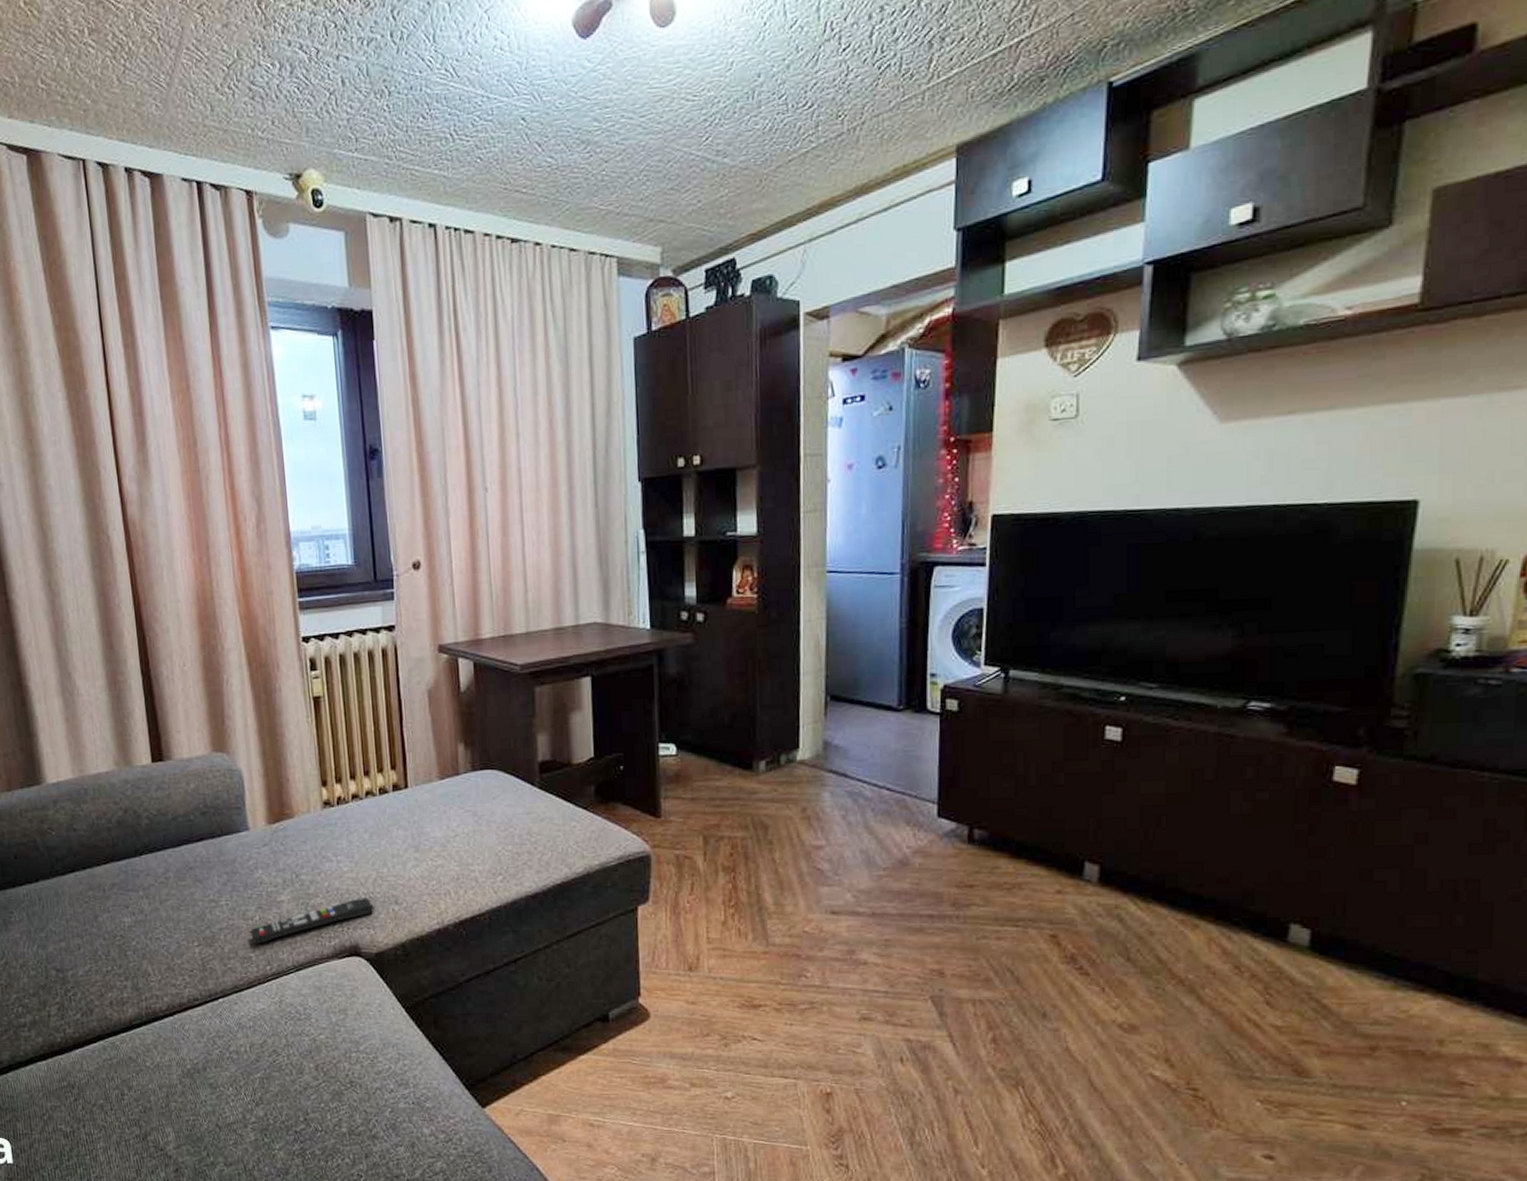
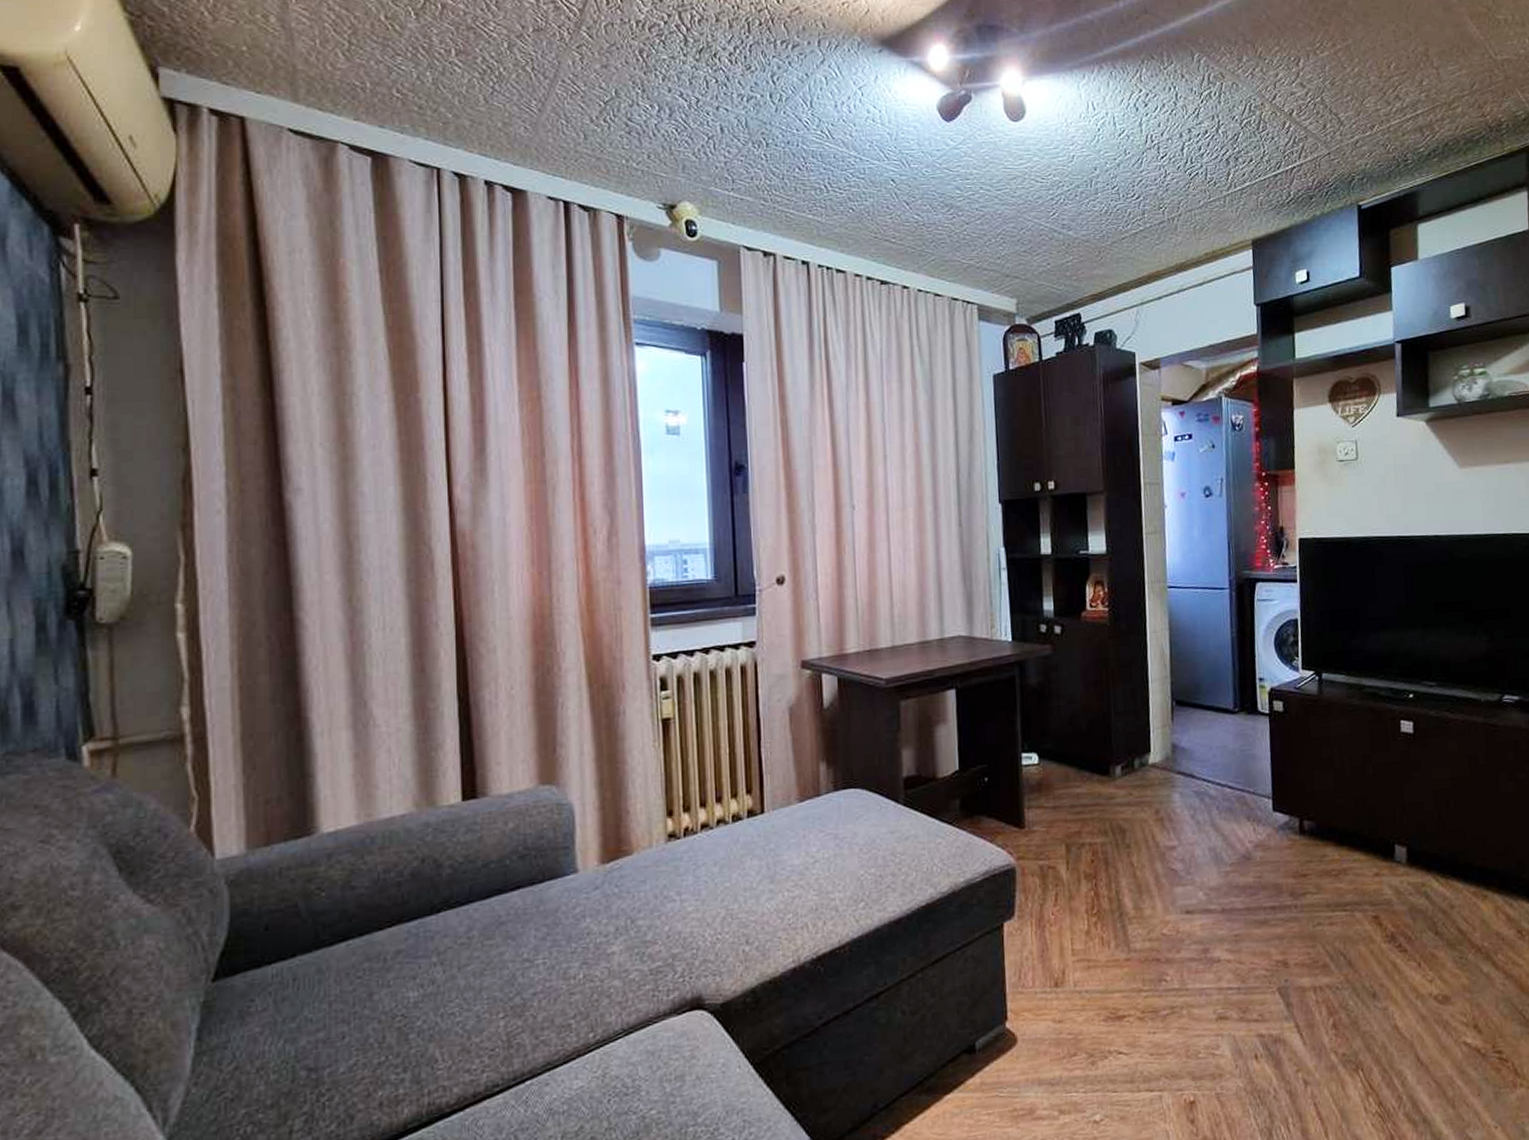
remote control: present [251,898,374,944] -> none [572,940,722,1008]

